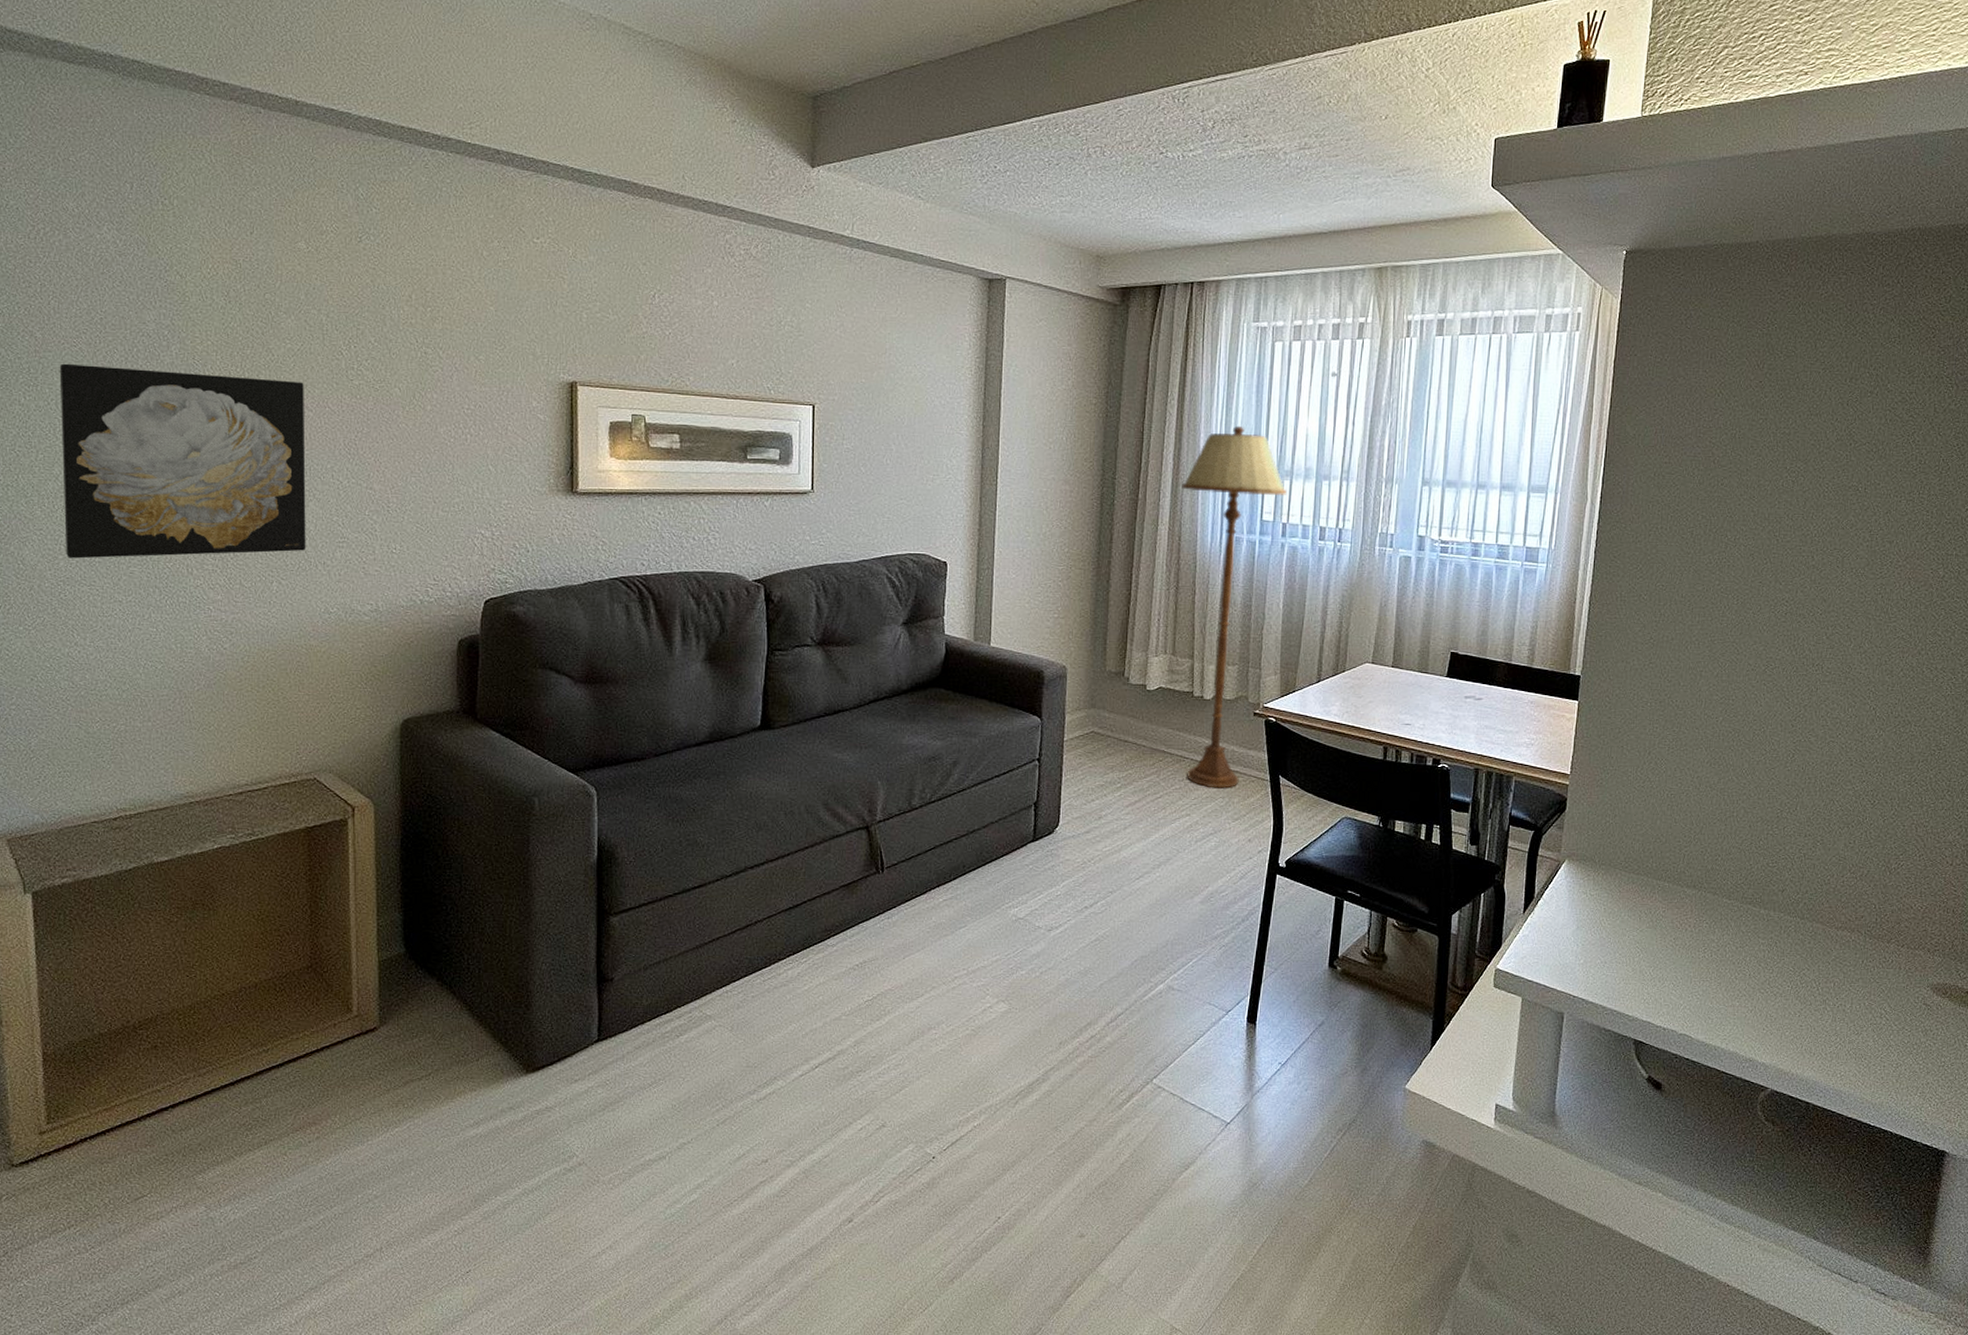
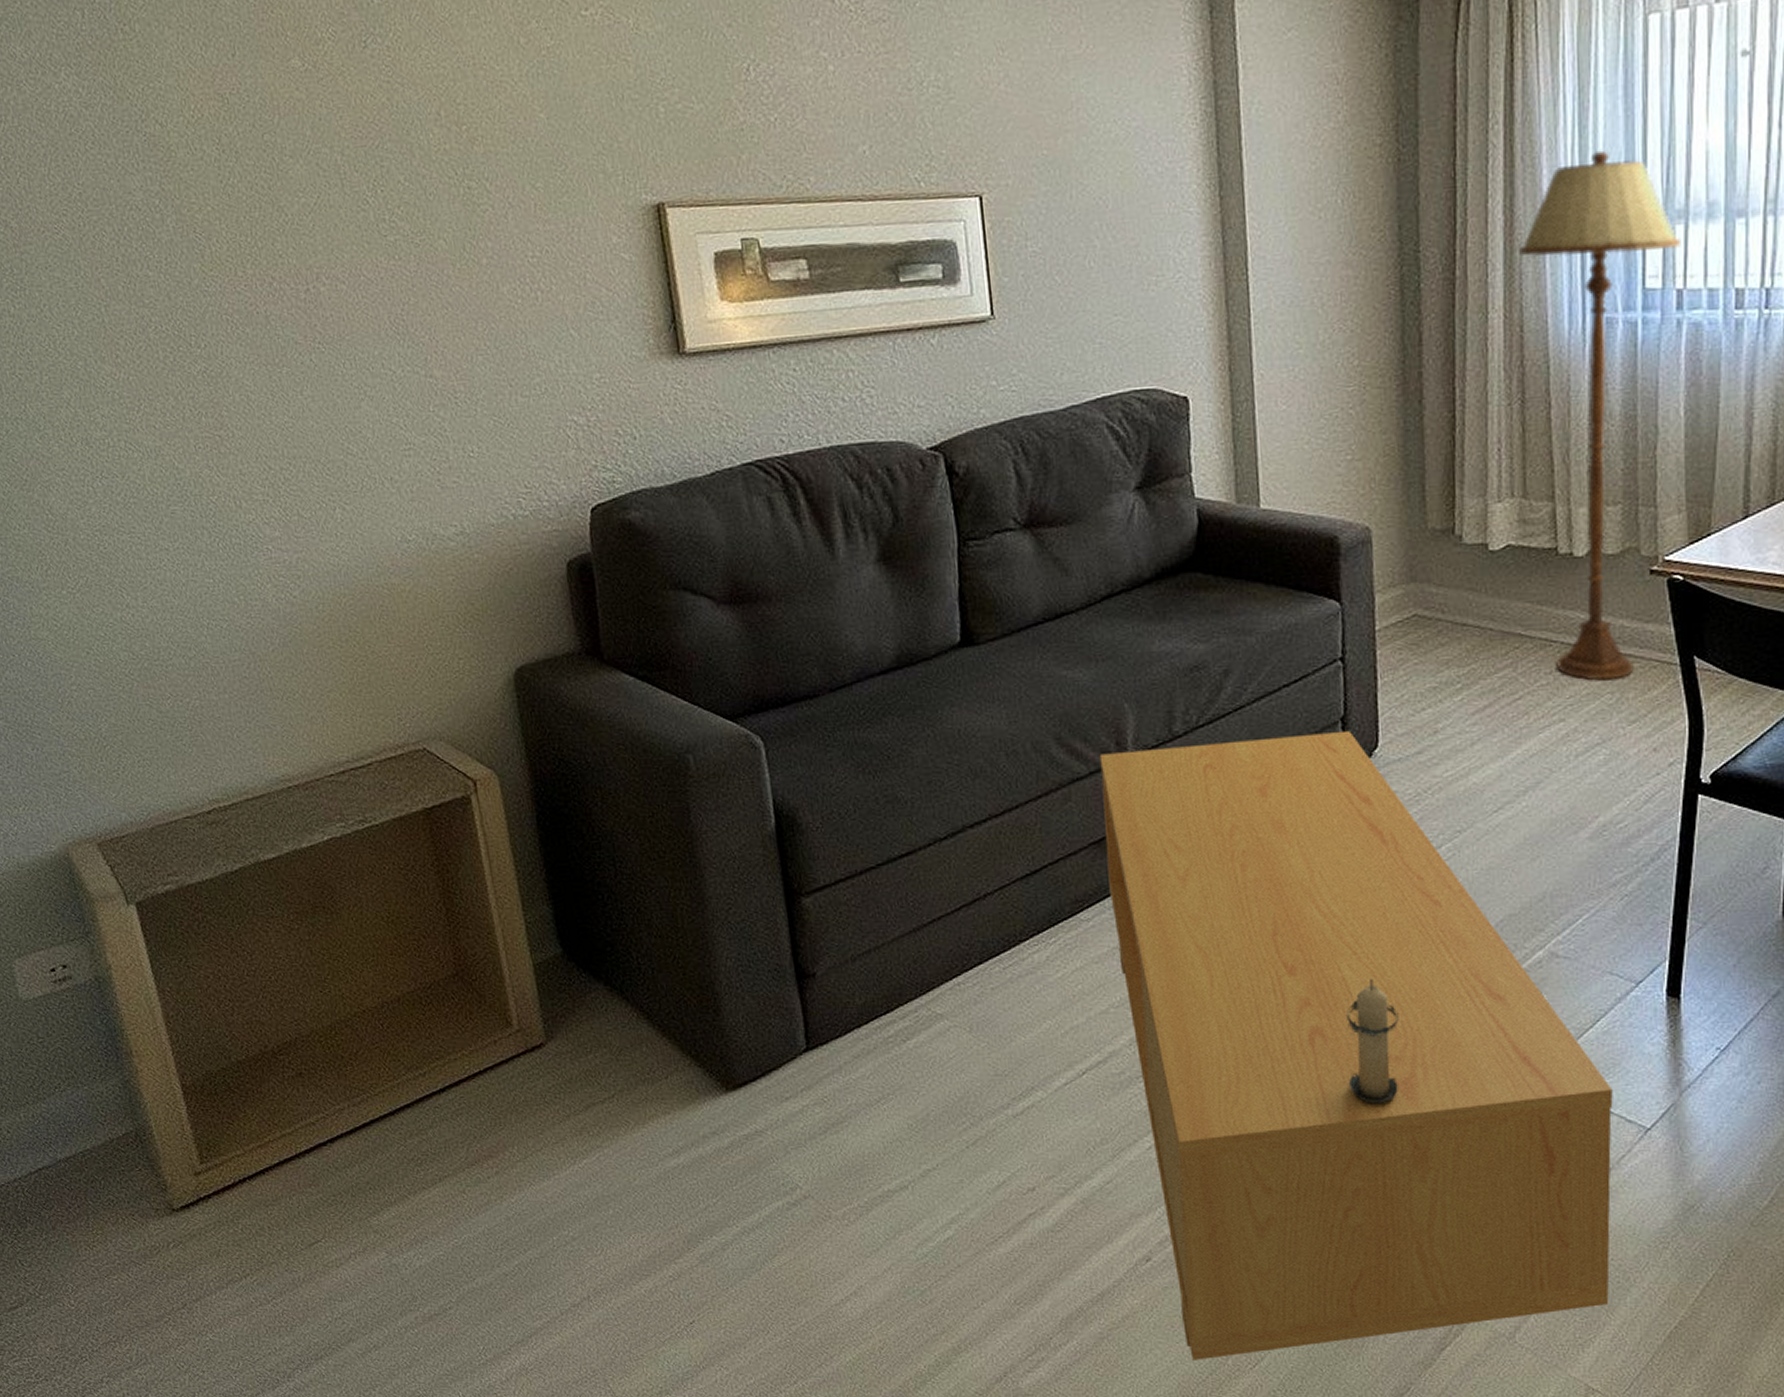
wall art: present [59,363,306,559] -> none [44,246,367,502]
coffee table: none [852,812,1205,1305] -> present [1099,730,1613,1360]
candle: none [1015,1000,1057,1099] -> present [1345,978,1399,1105]

